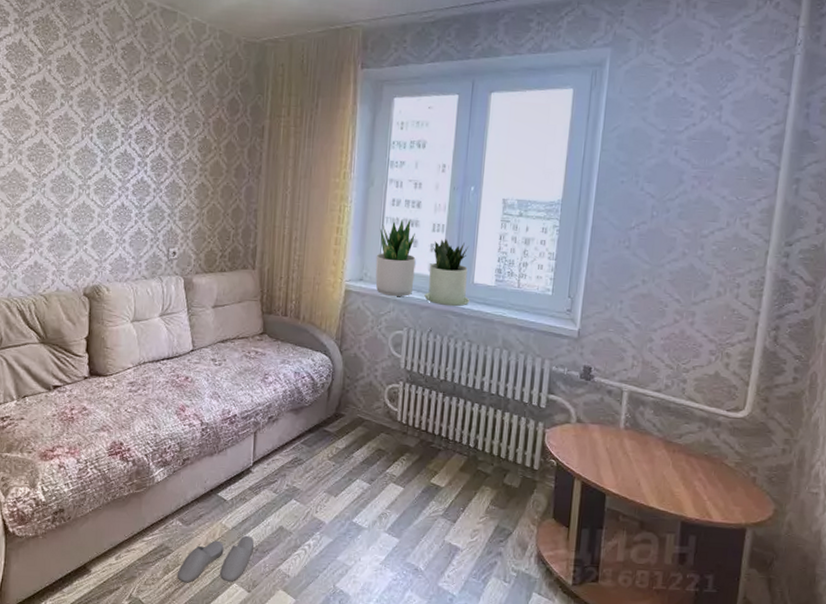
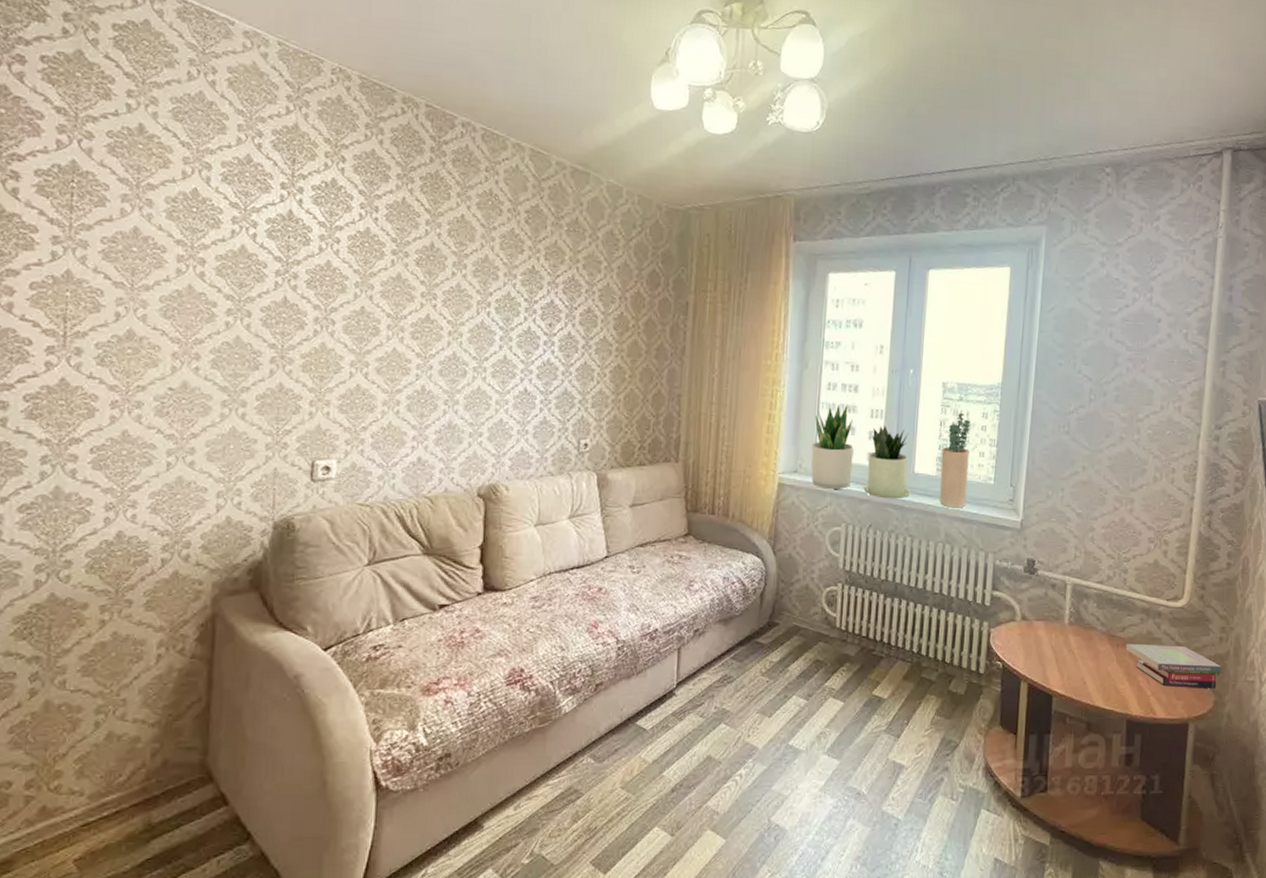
slippers: present [177,535,254,583] -> none [587,769,678,831]
vase: none [497,225,531,318] -> present [939,410,971,509]
books: none [682,450,784,498] -> present [1126,643,1222,689]

